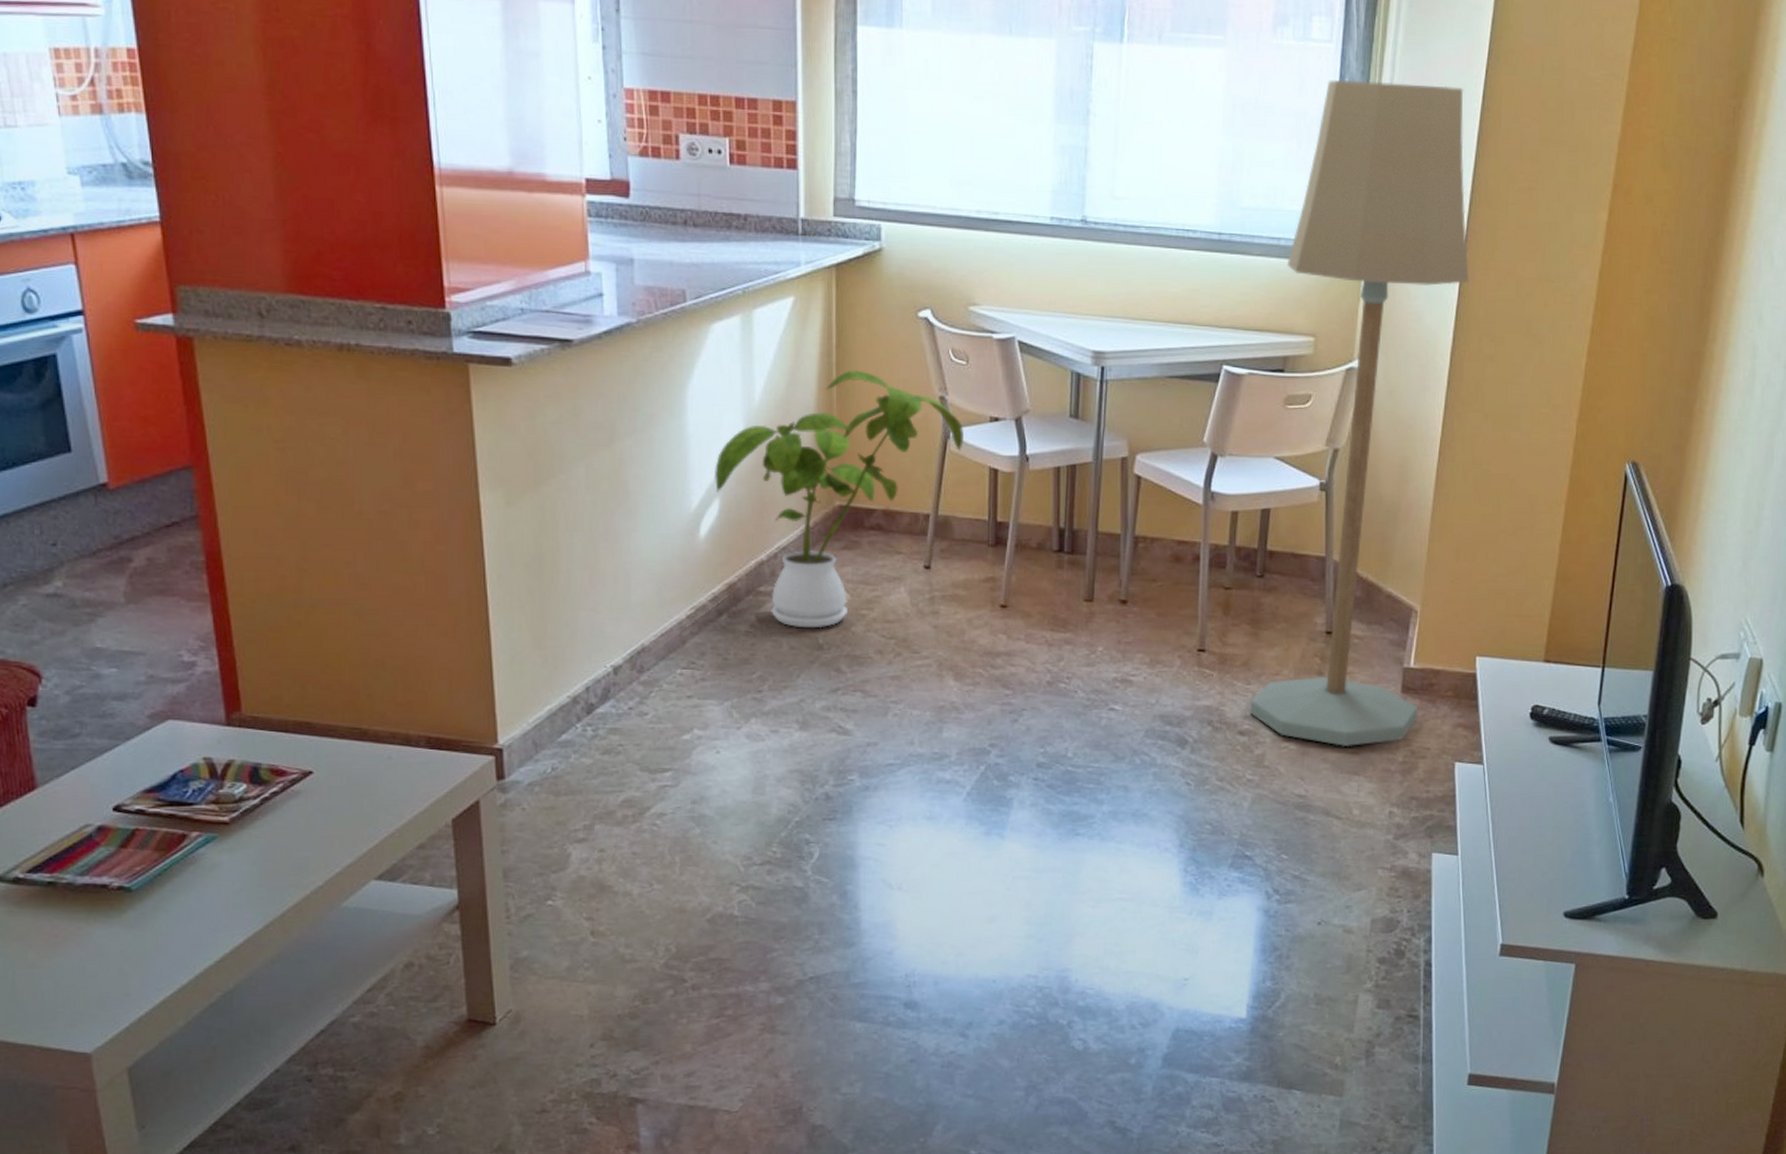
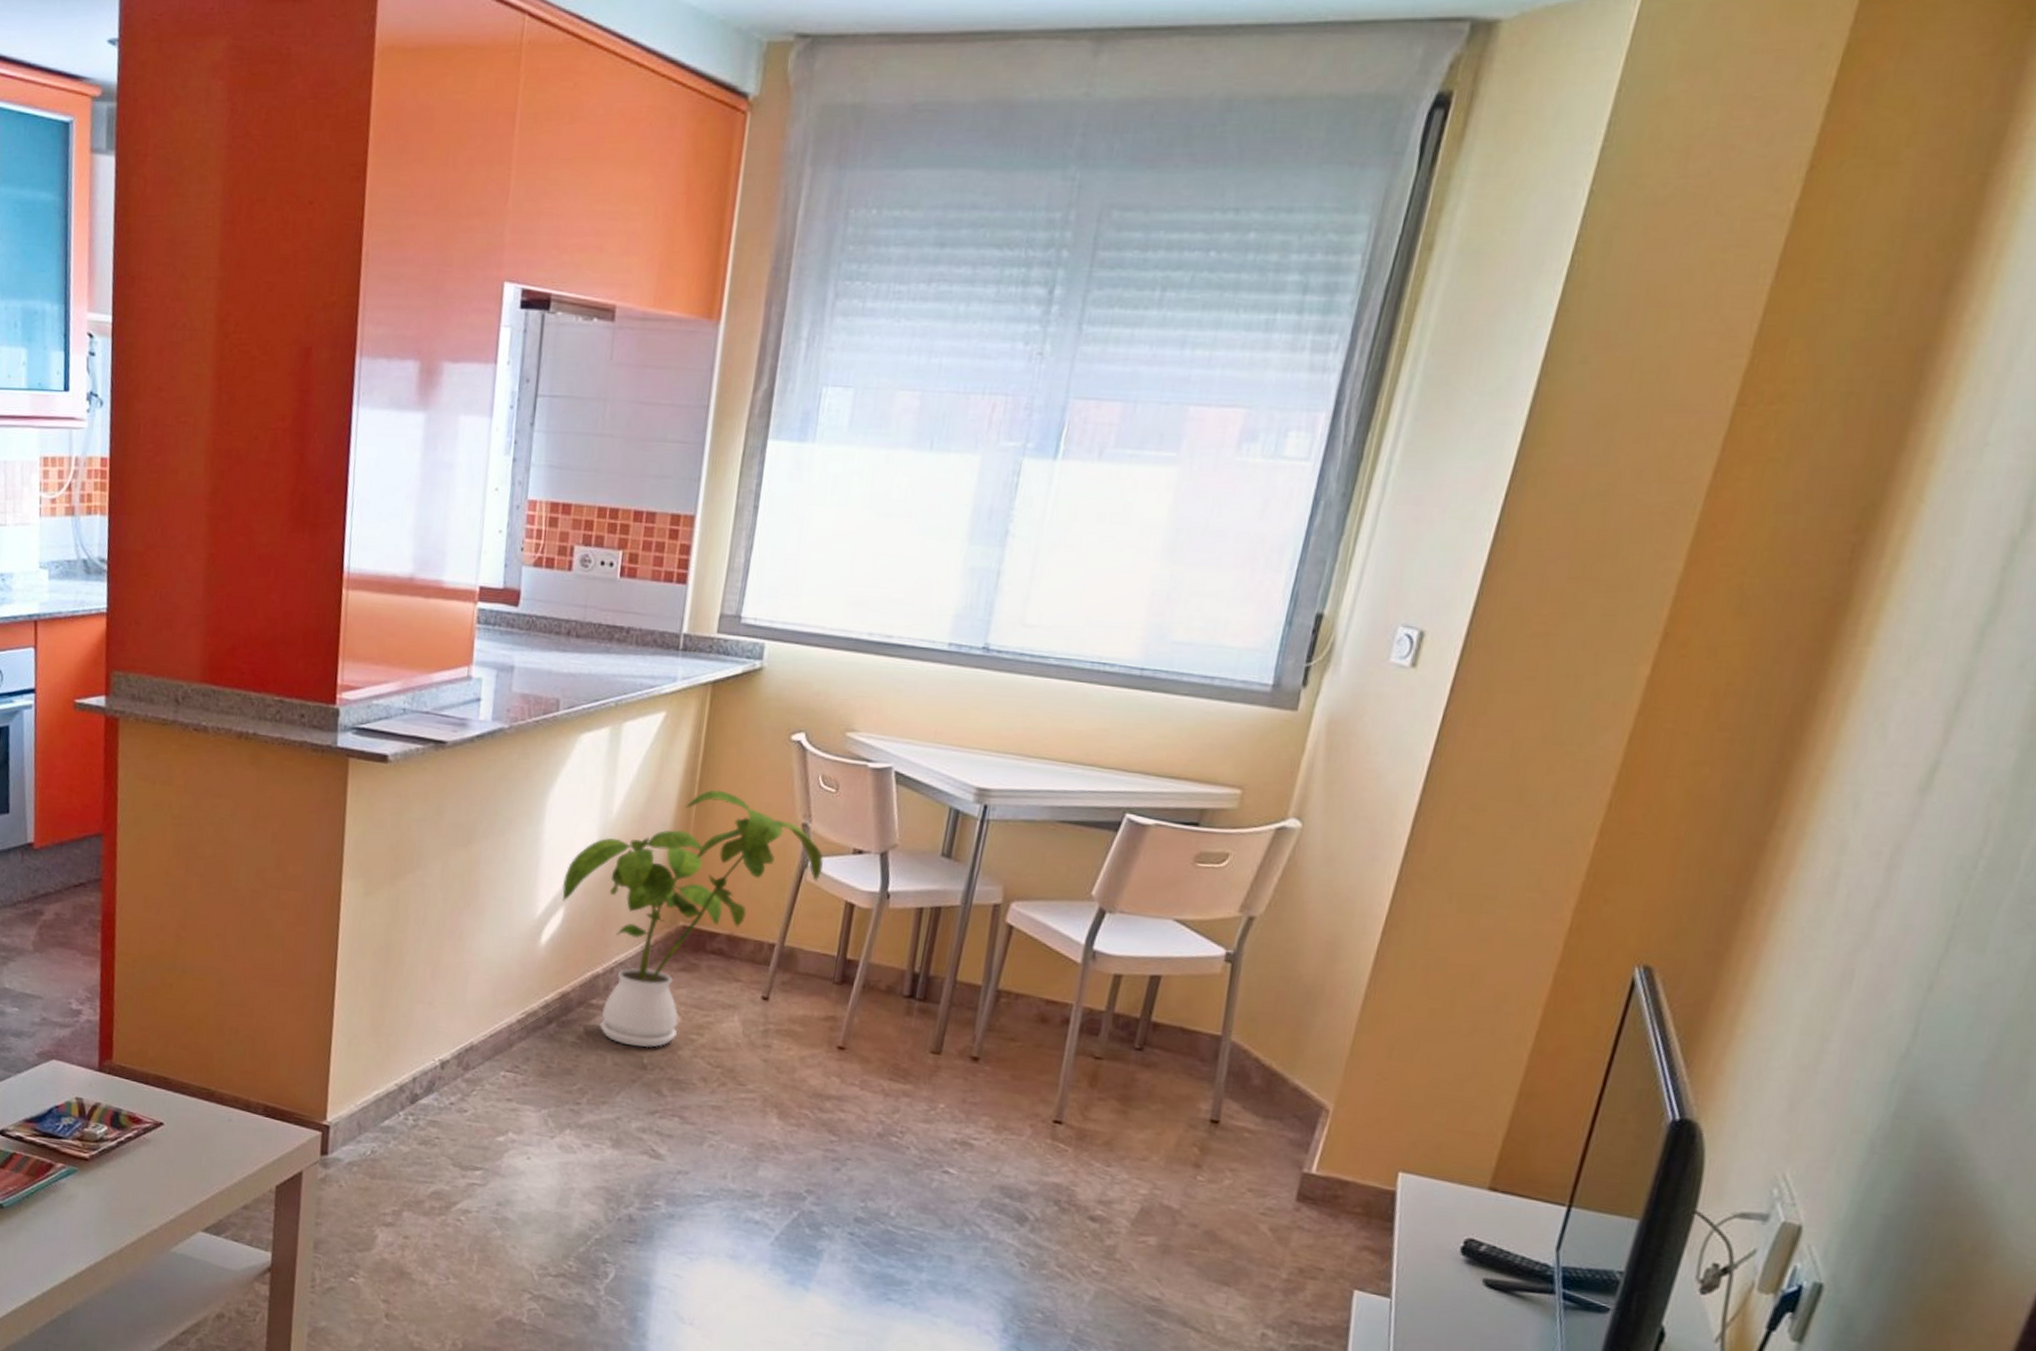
floor lamp: present [1250,80,1469,747] -> none [1106,503,1473,1255]

